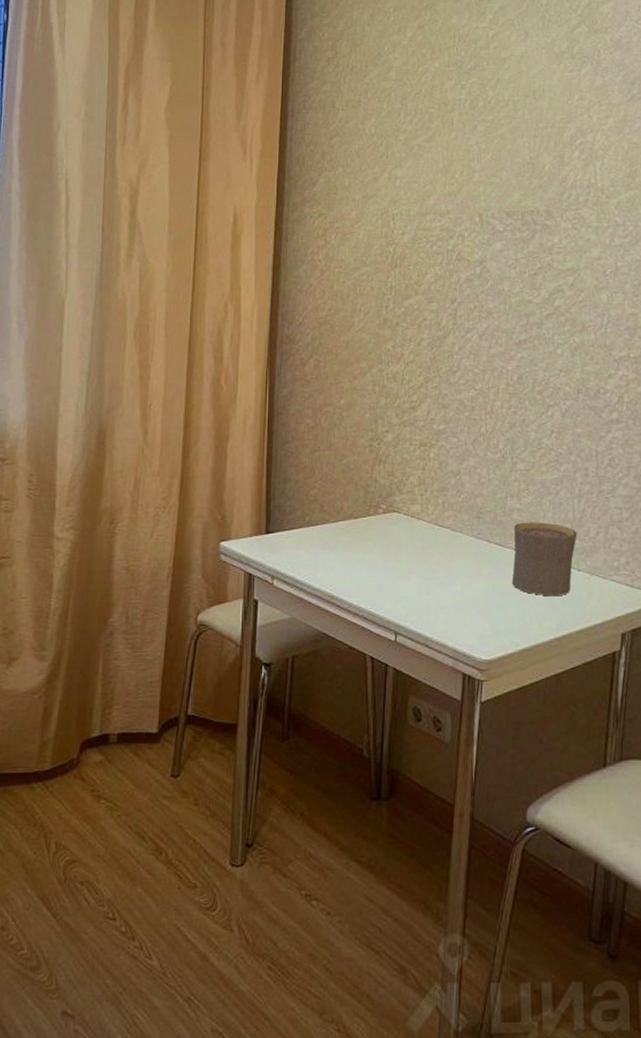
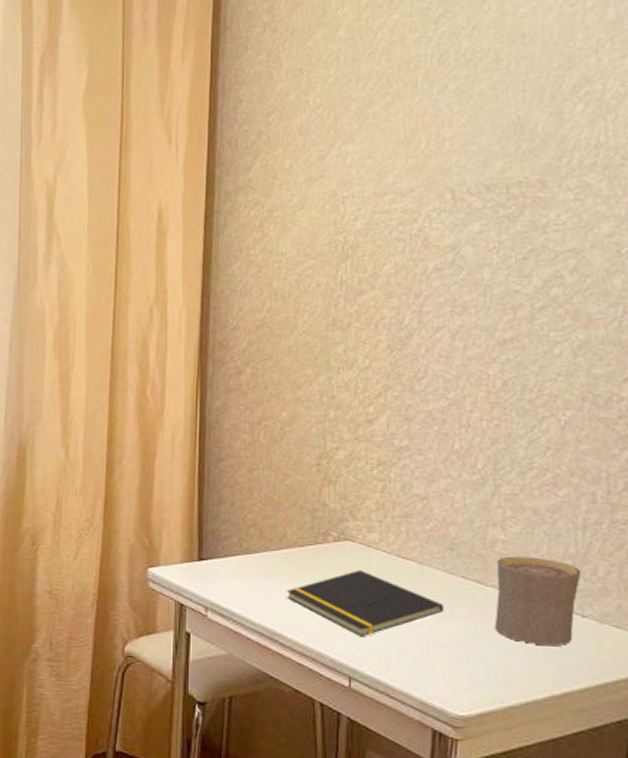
notepad: none [342,538,472,595] -> present [286,570,444,636]

